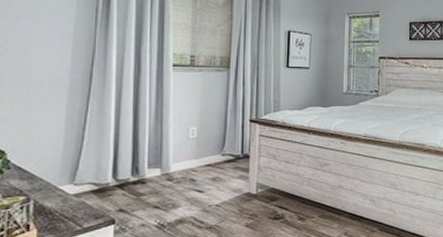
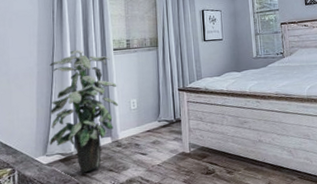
indoor plant: none [79,60,174,209] -> present [49,49,118,173]

